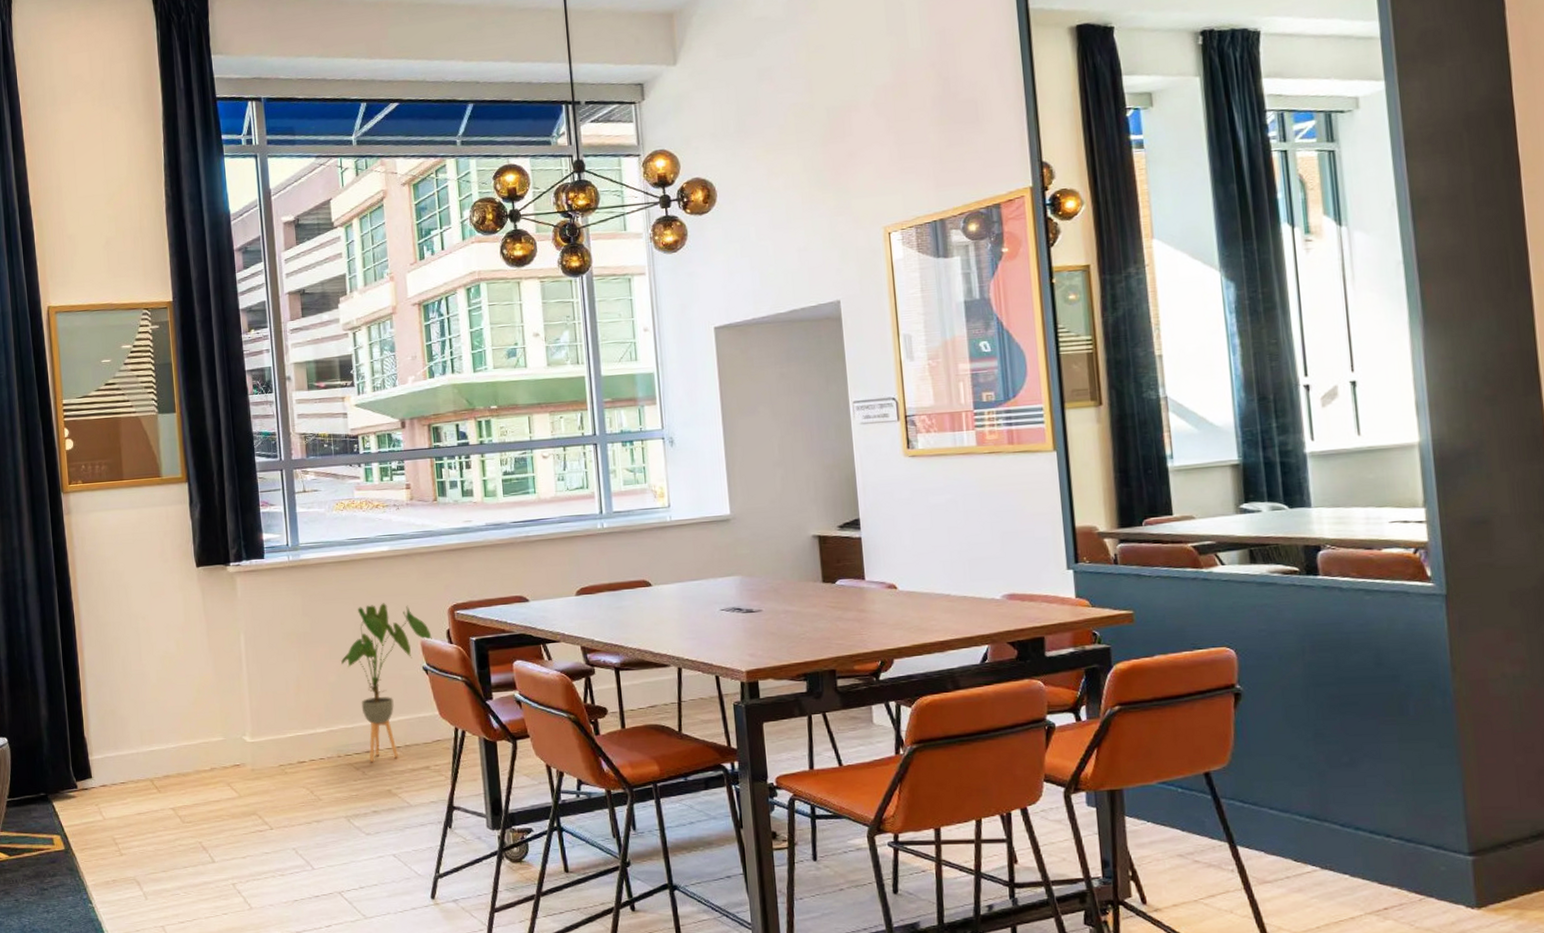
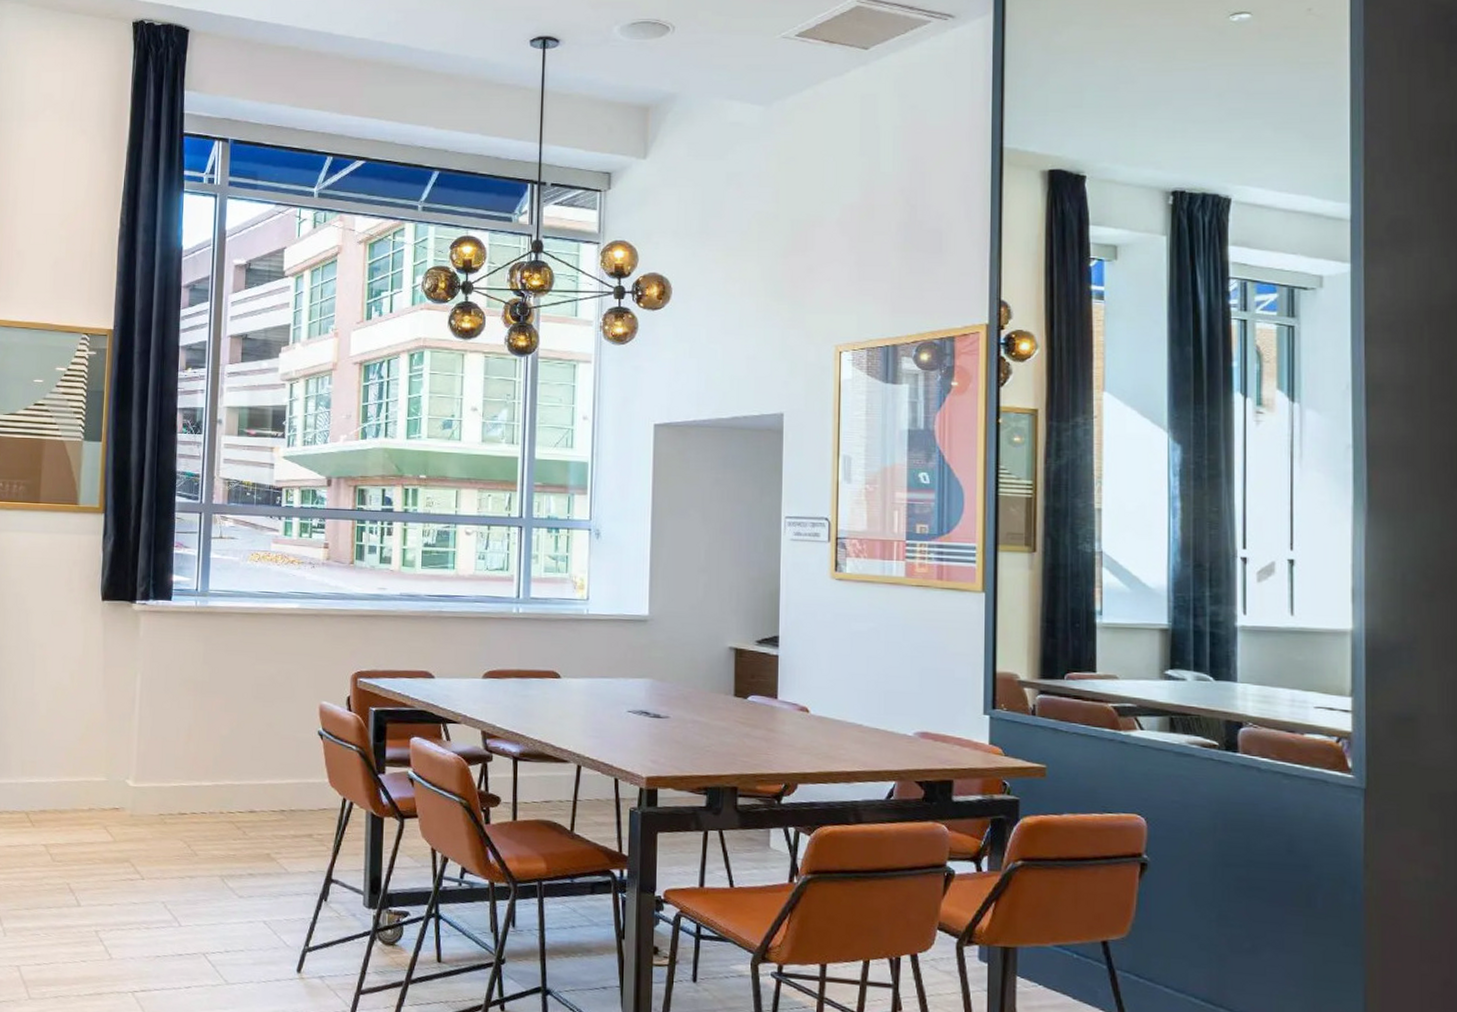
house plant: present [340,603,432,762] -> none [235,661,332,823]

